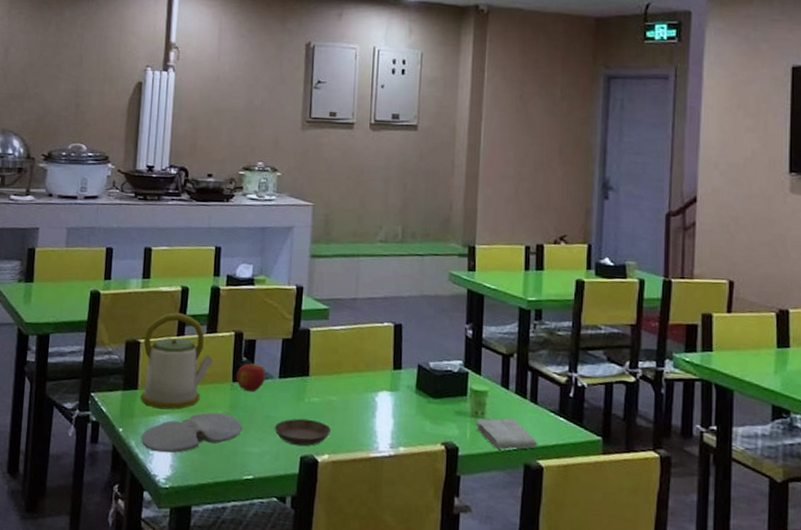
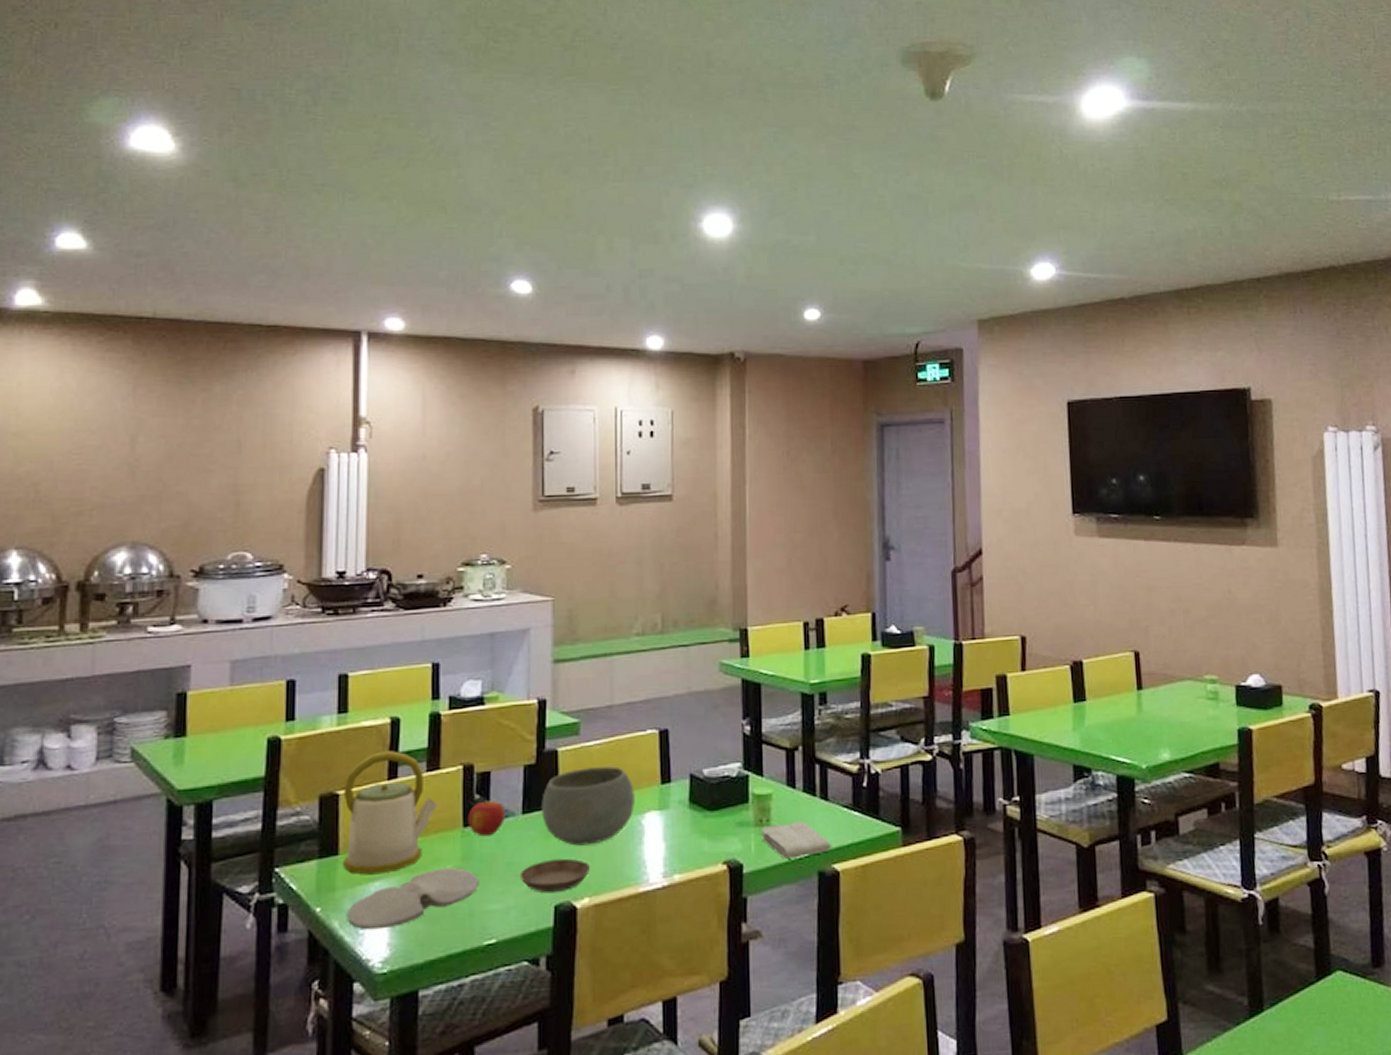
bowl: none [294,347,371,412] -> present [542,766,635,846]

